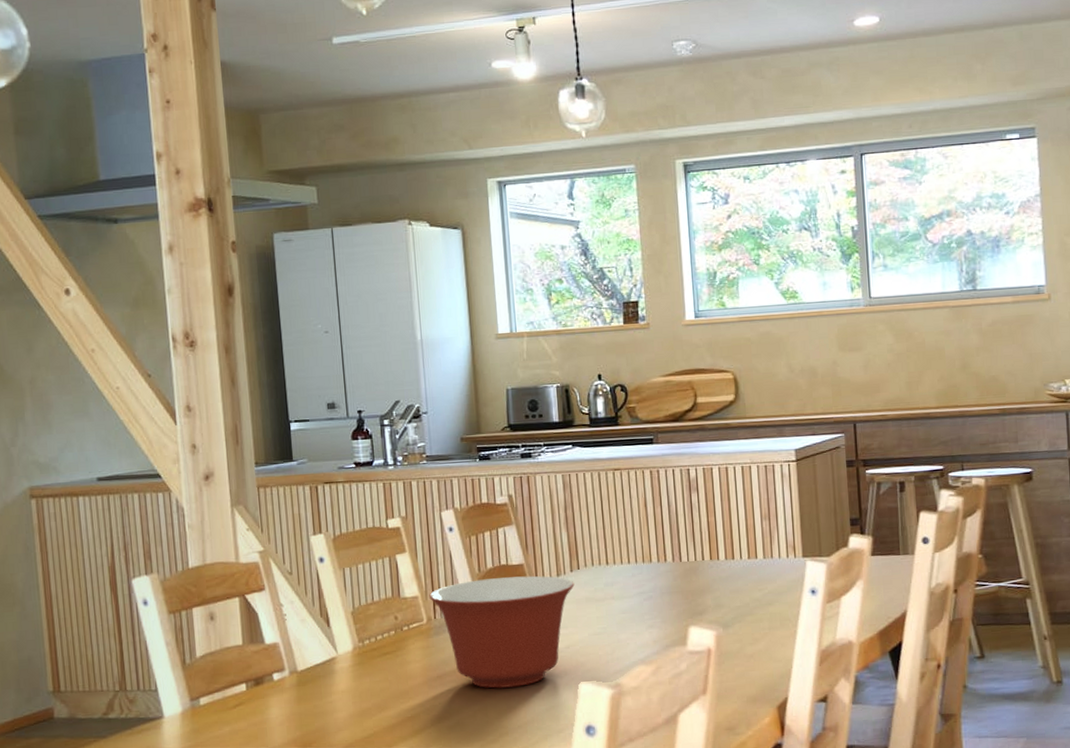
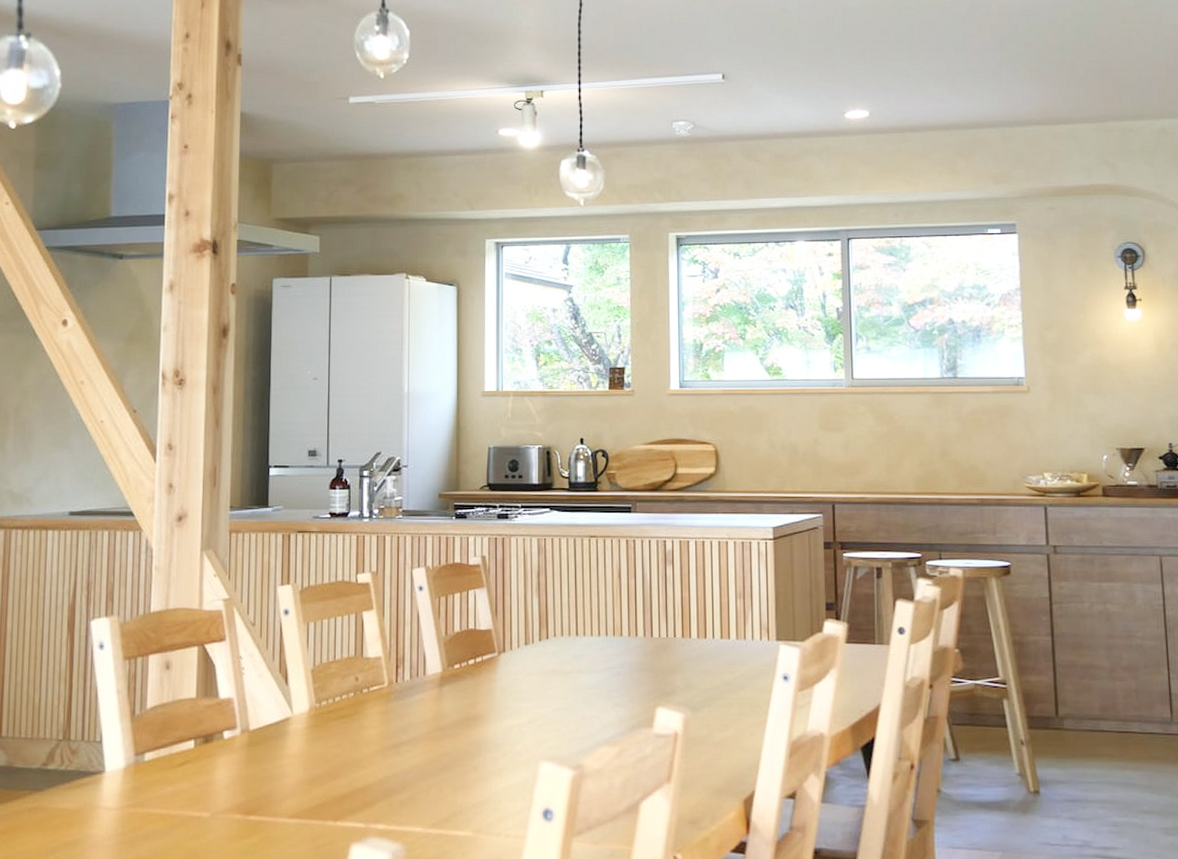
mixing bowl: present [429,575,575,689] -> none [393,642,542,762]

